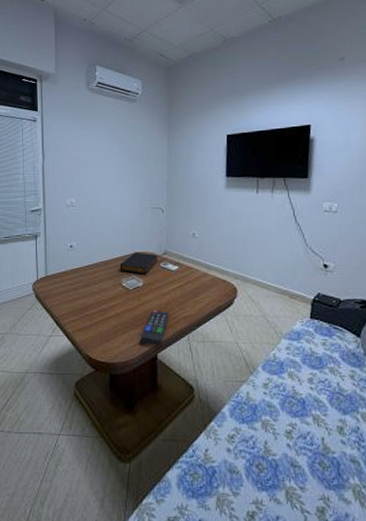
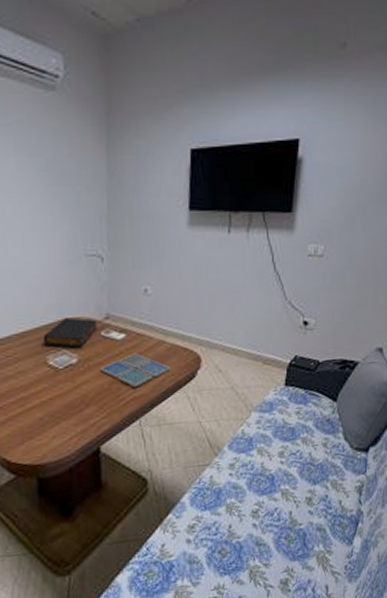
remote control: present [140,310,169,345] -> none [76,392,115,437]
drink coaster: none [159,282,213,309] -> present [100,353,171,388]

